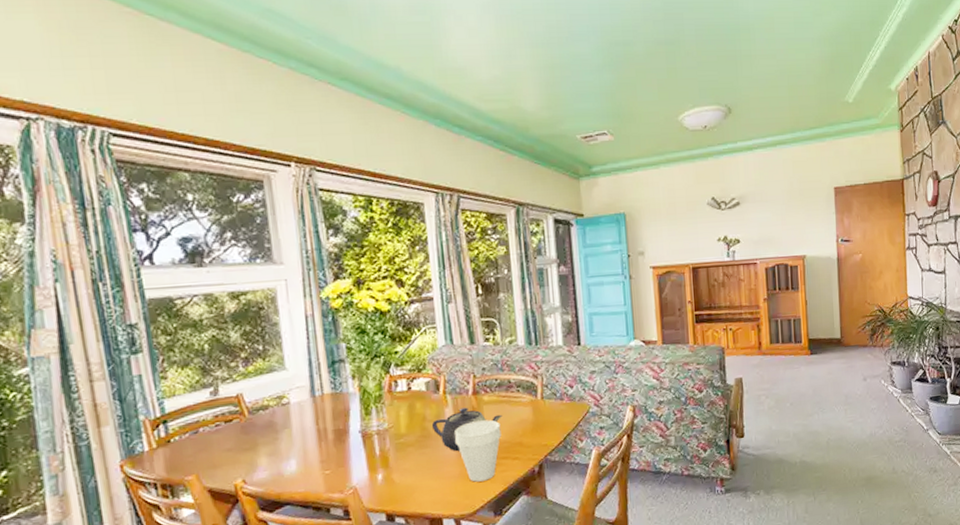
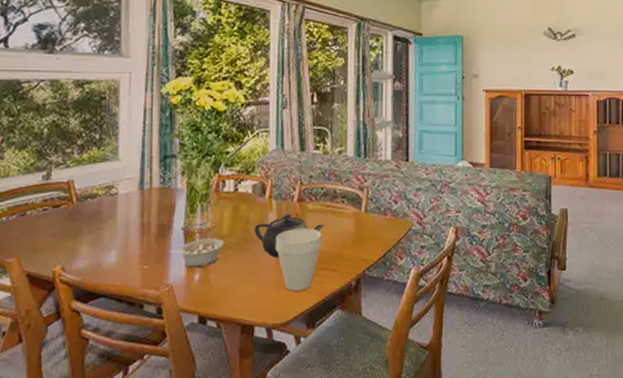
legume: none [349,437,404,469] -> present [169,238,225,268]

